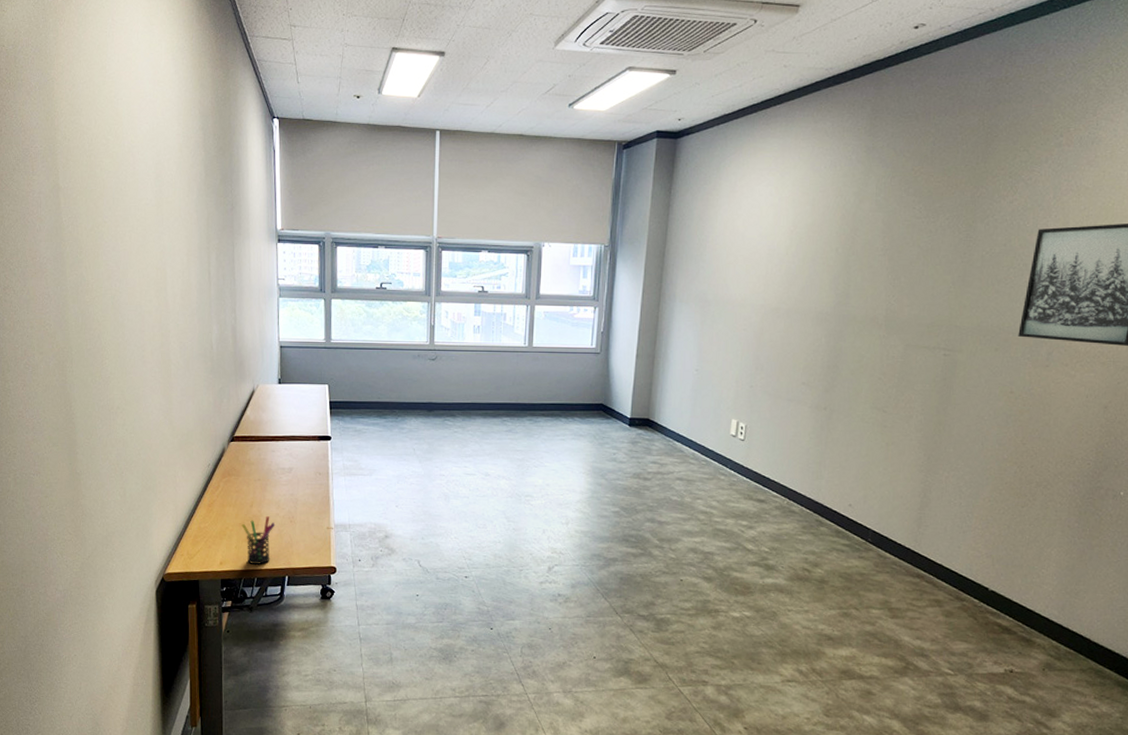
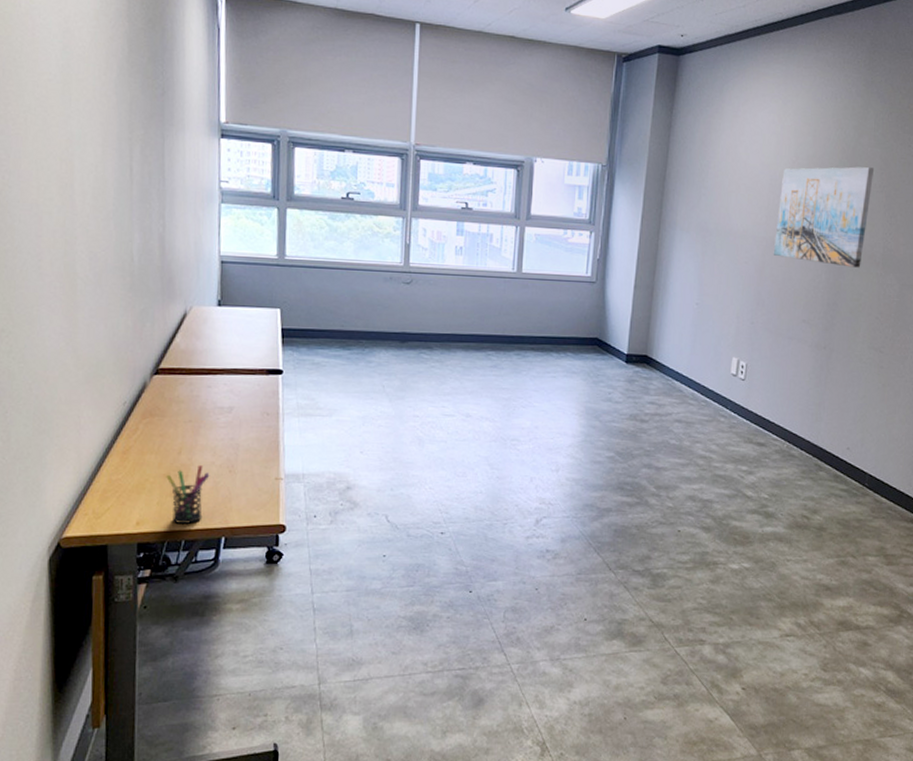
wall art: none [771,231,877,330] -> present [773,166,875,268]

